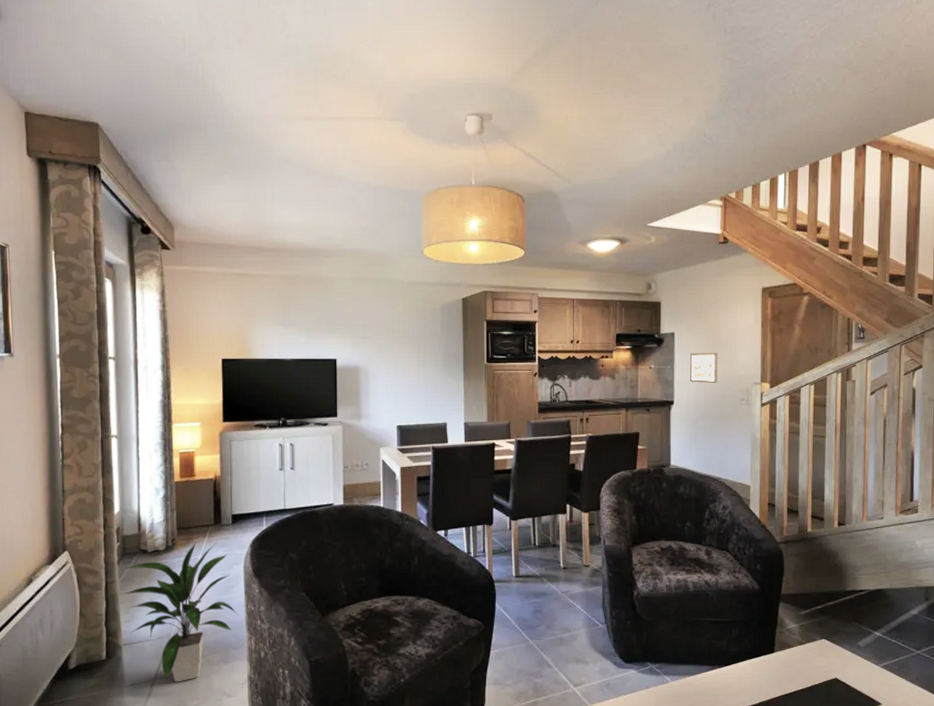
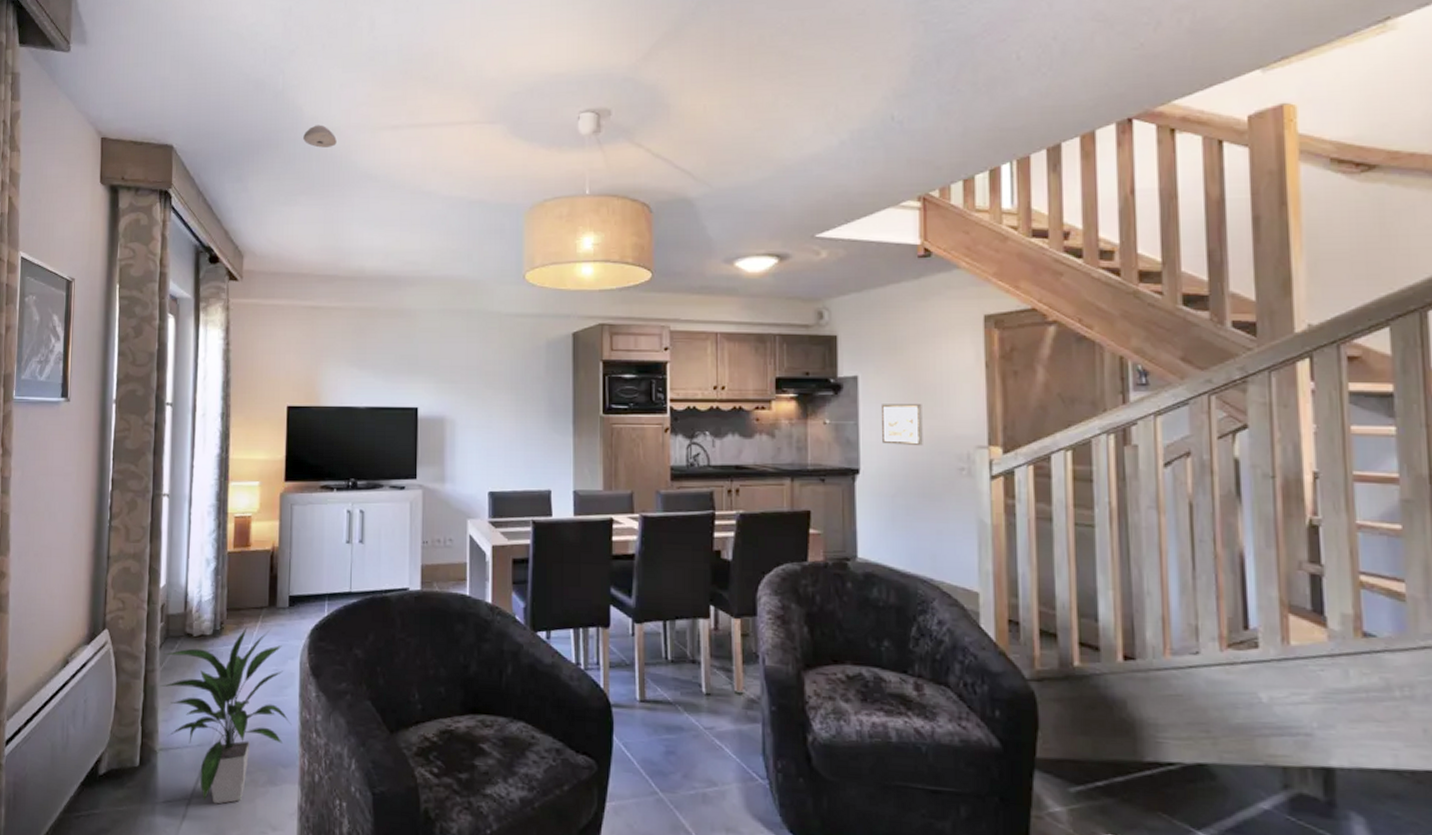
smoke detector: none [225,112,256,133] -> present [303,124,337,148]

